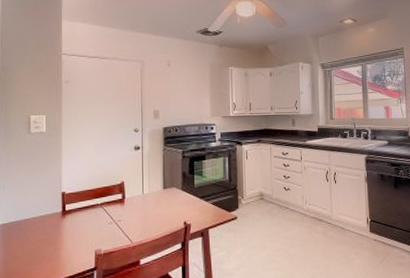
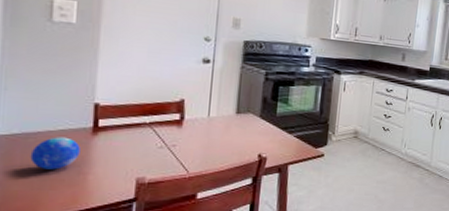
decorative orb: none [22,221,55,249] -> present [30,137,80,170]

